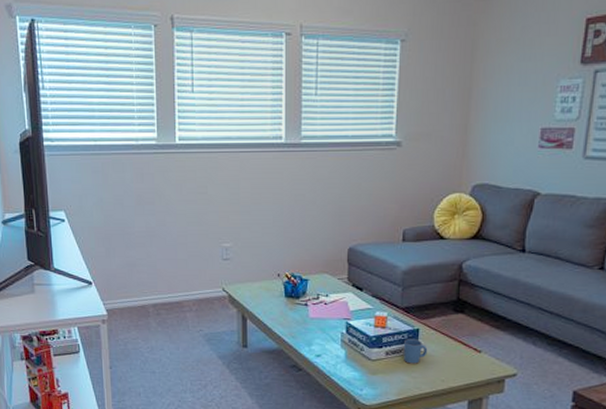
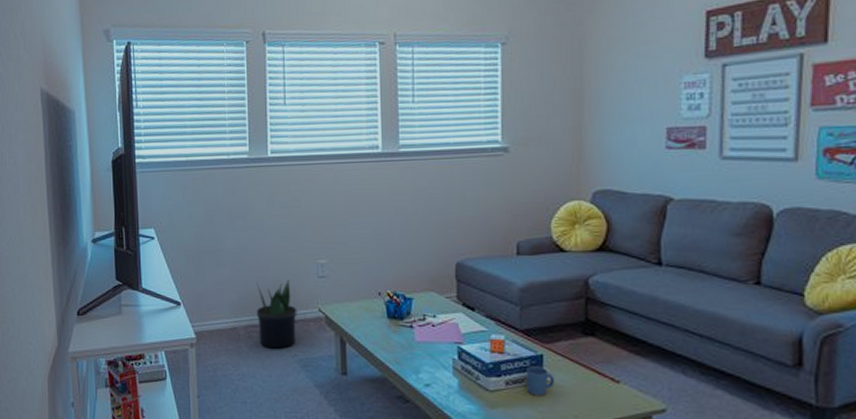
planter: none [164,261,203,325] -> present [256,279,297,349]

